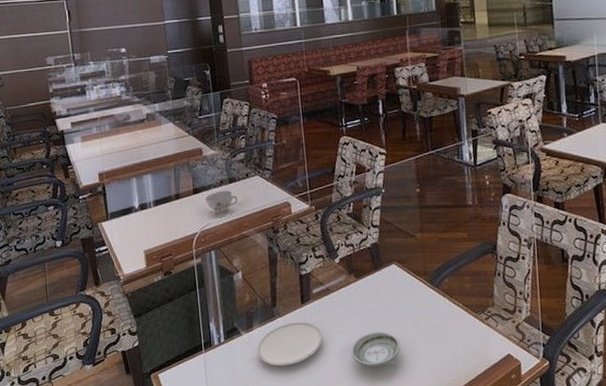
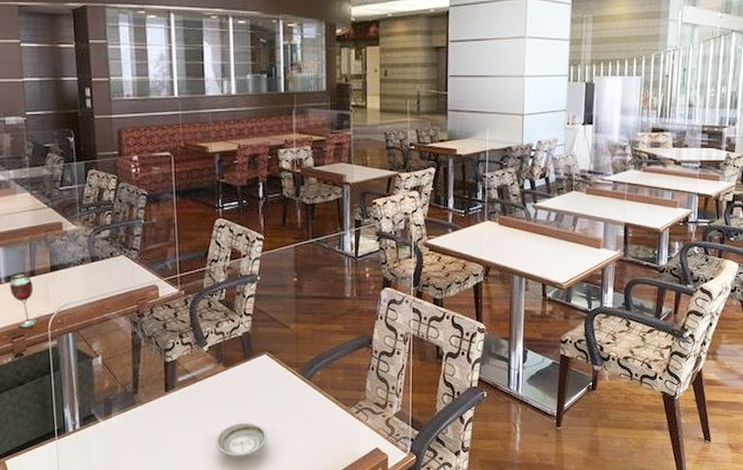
wineglass: none [158,196,183,247] -> present [9,273,37,327]
teacup: present [205,190,238,214] -> none [64,269,101,294]
plate: present [257,322,323,366] -> none [115,410,186,455]

